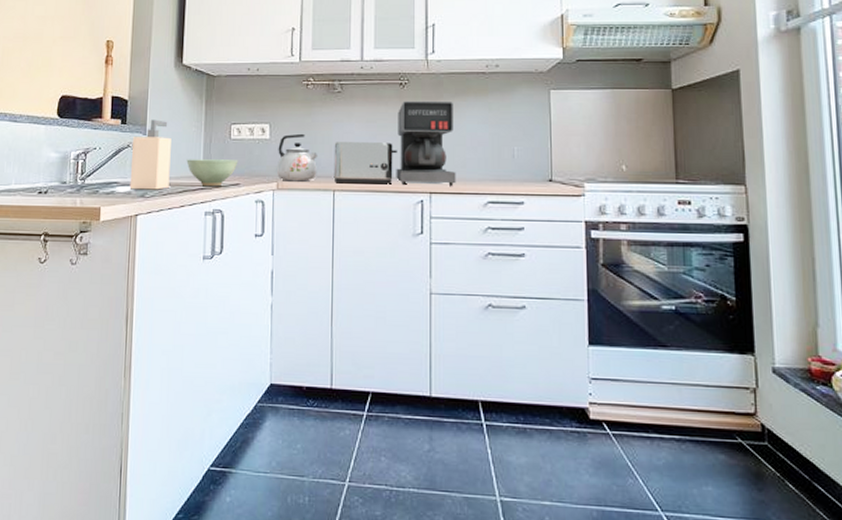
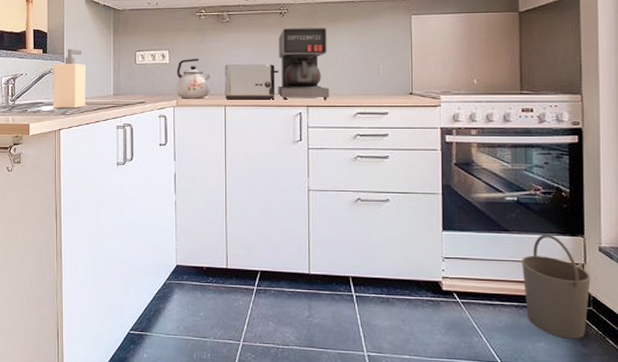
bowl: present [186,159,238,187] -> none [99,82,143,105]
bucket: none [682,351,765,482] -> present [522,234,591,339]

